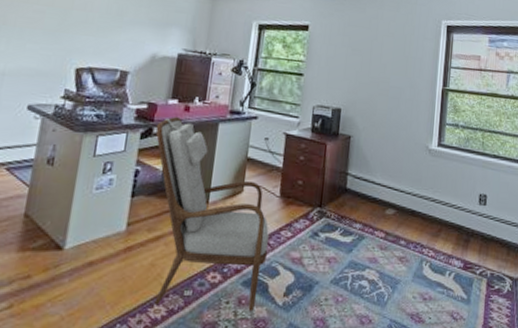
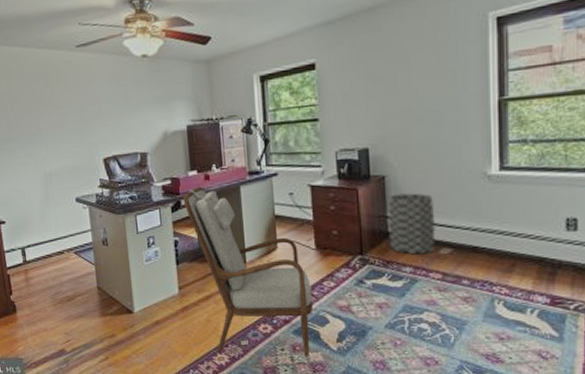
trash can: none [346,153,386,213] -> present [388,193,436,255]

